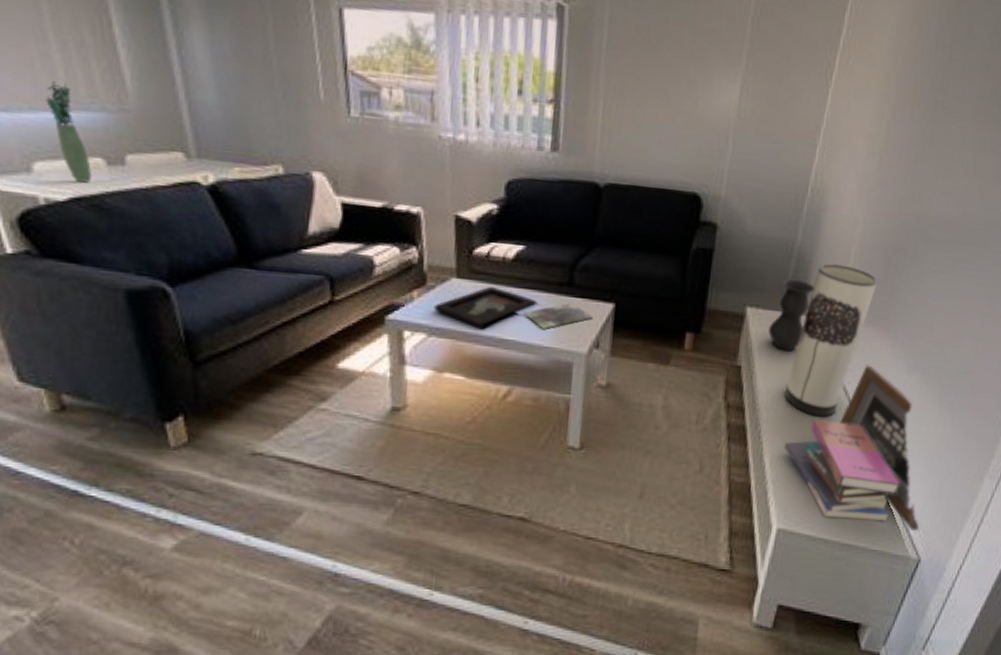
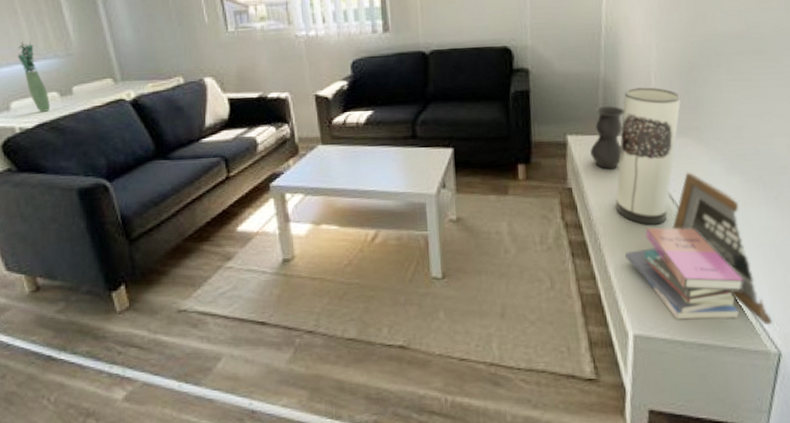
decorative tray: present [434,286,538,330] -> none [307,147,389,185]
magazine: present [523,303,593,330] -> none [379,153,436,179]

